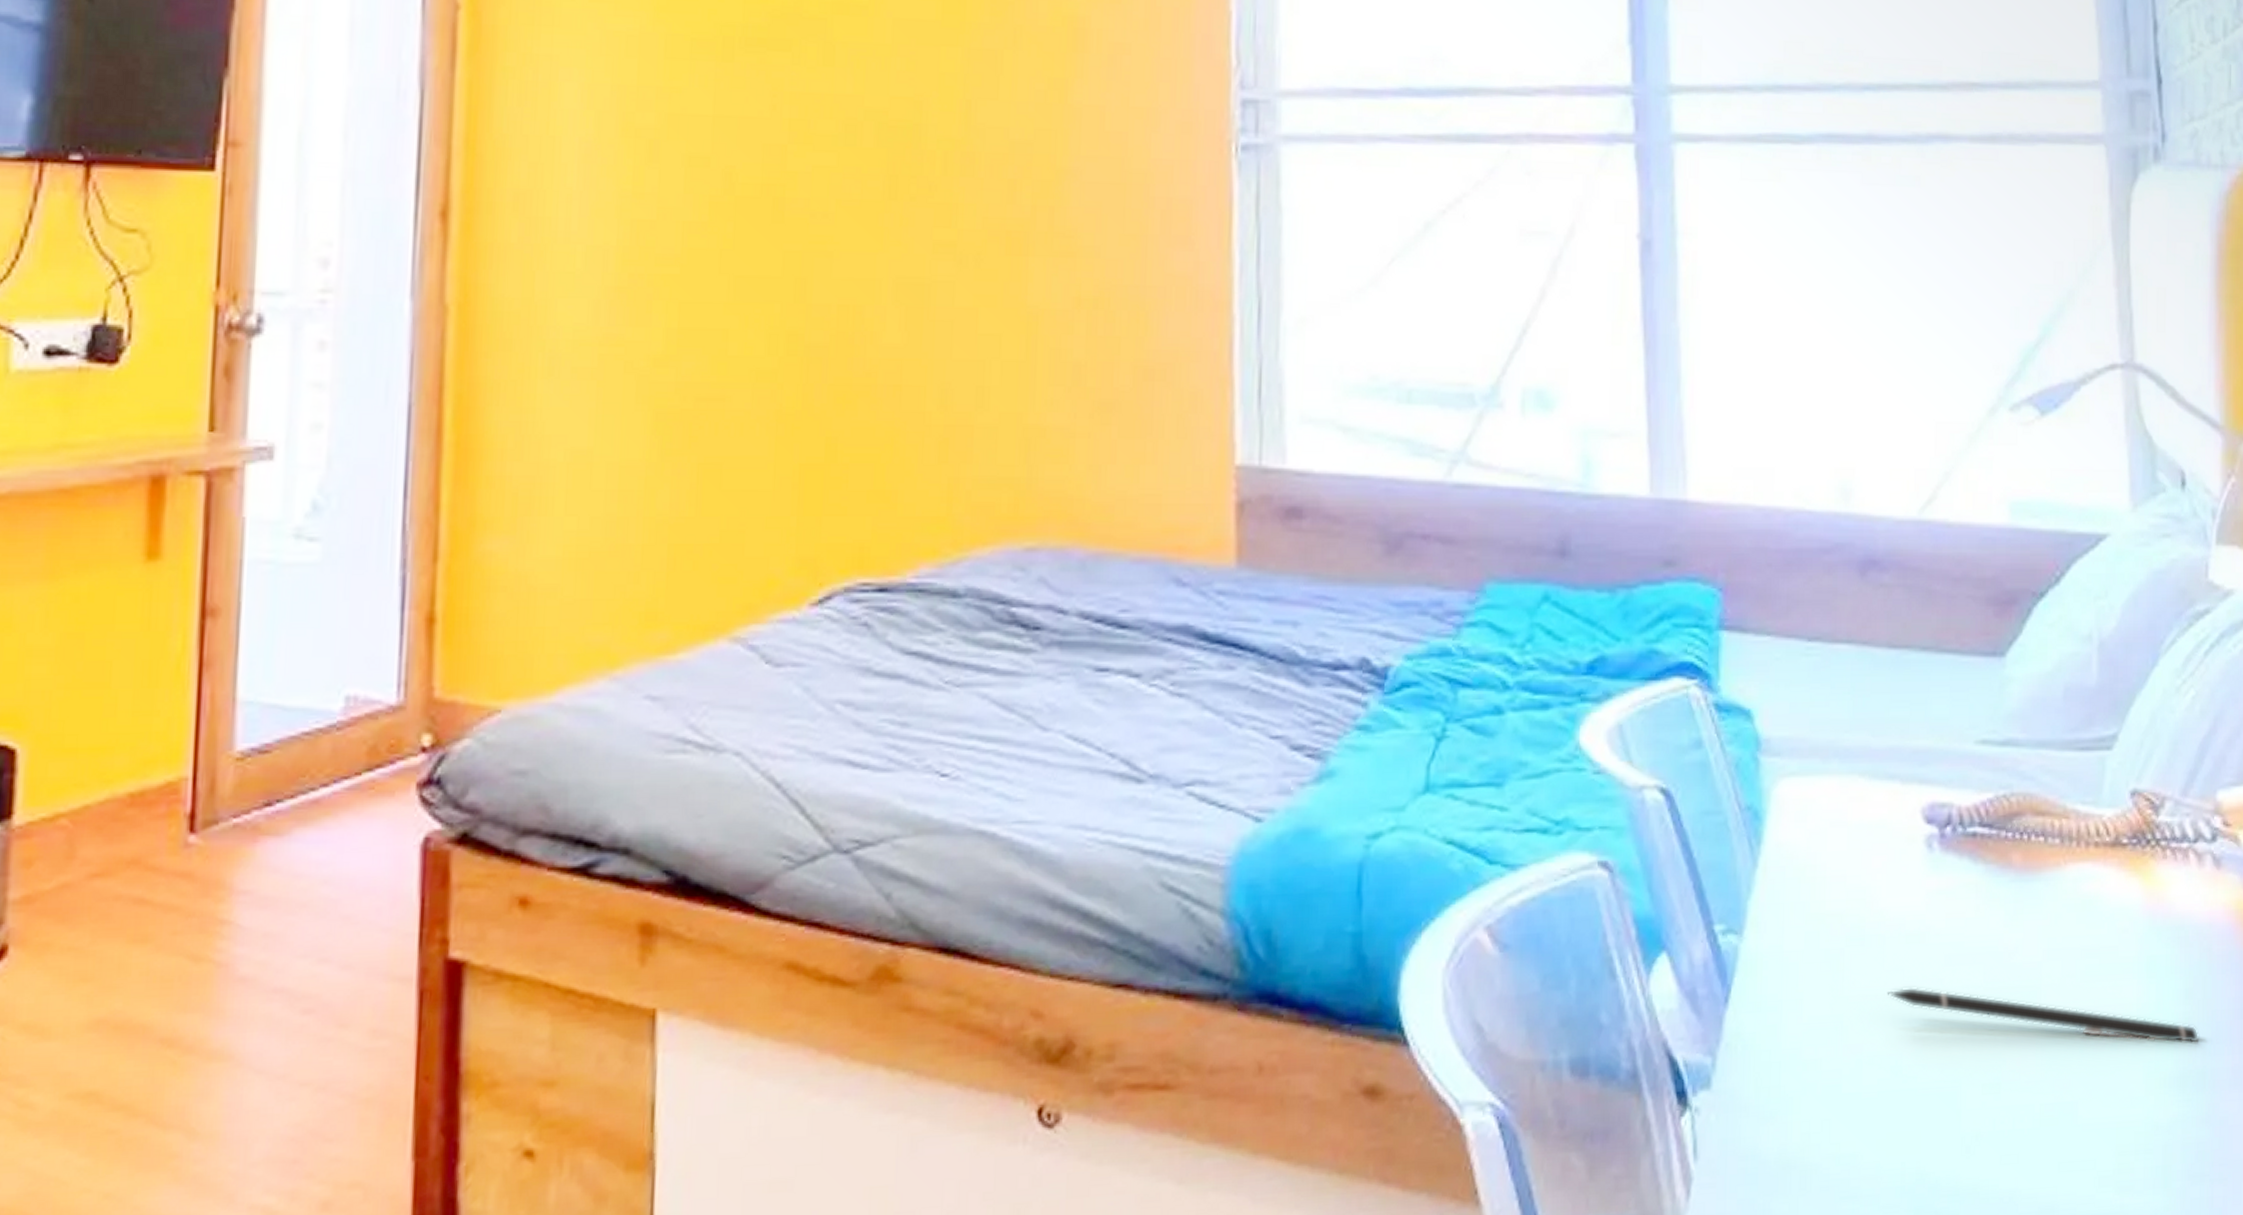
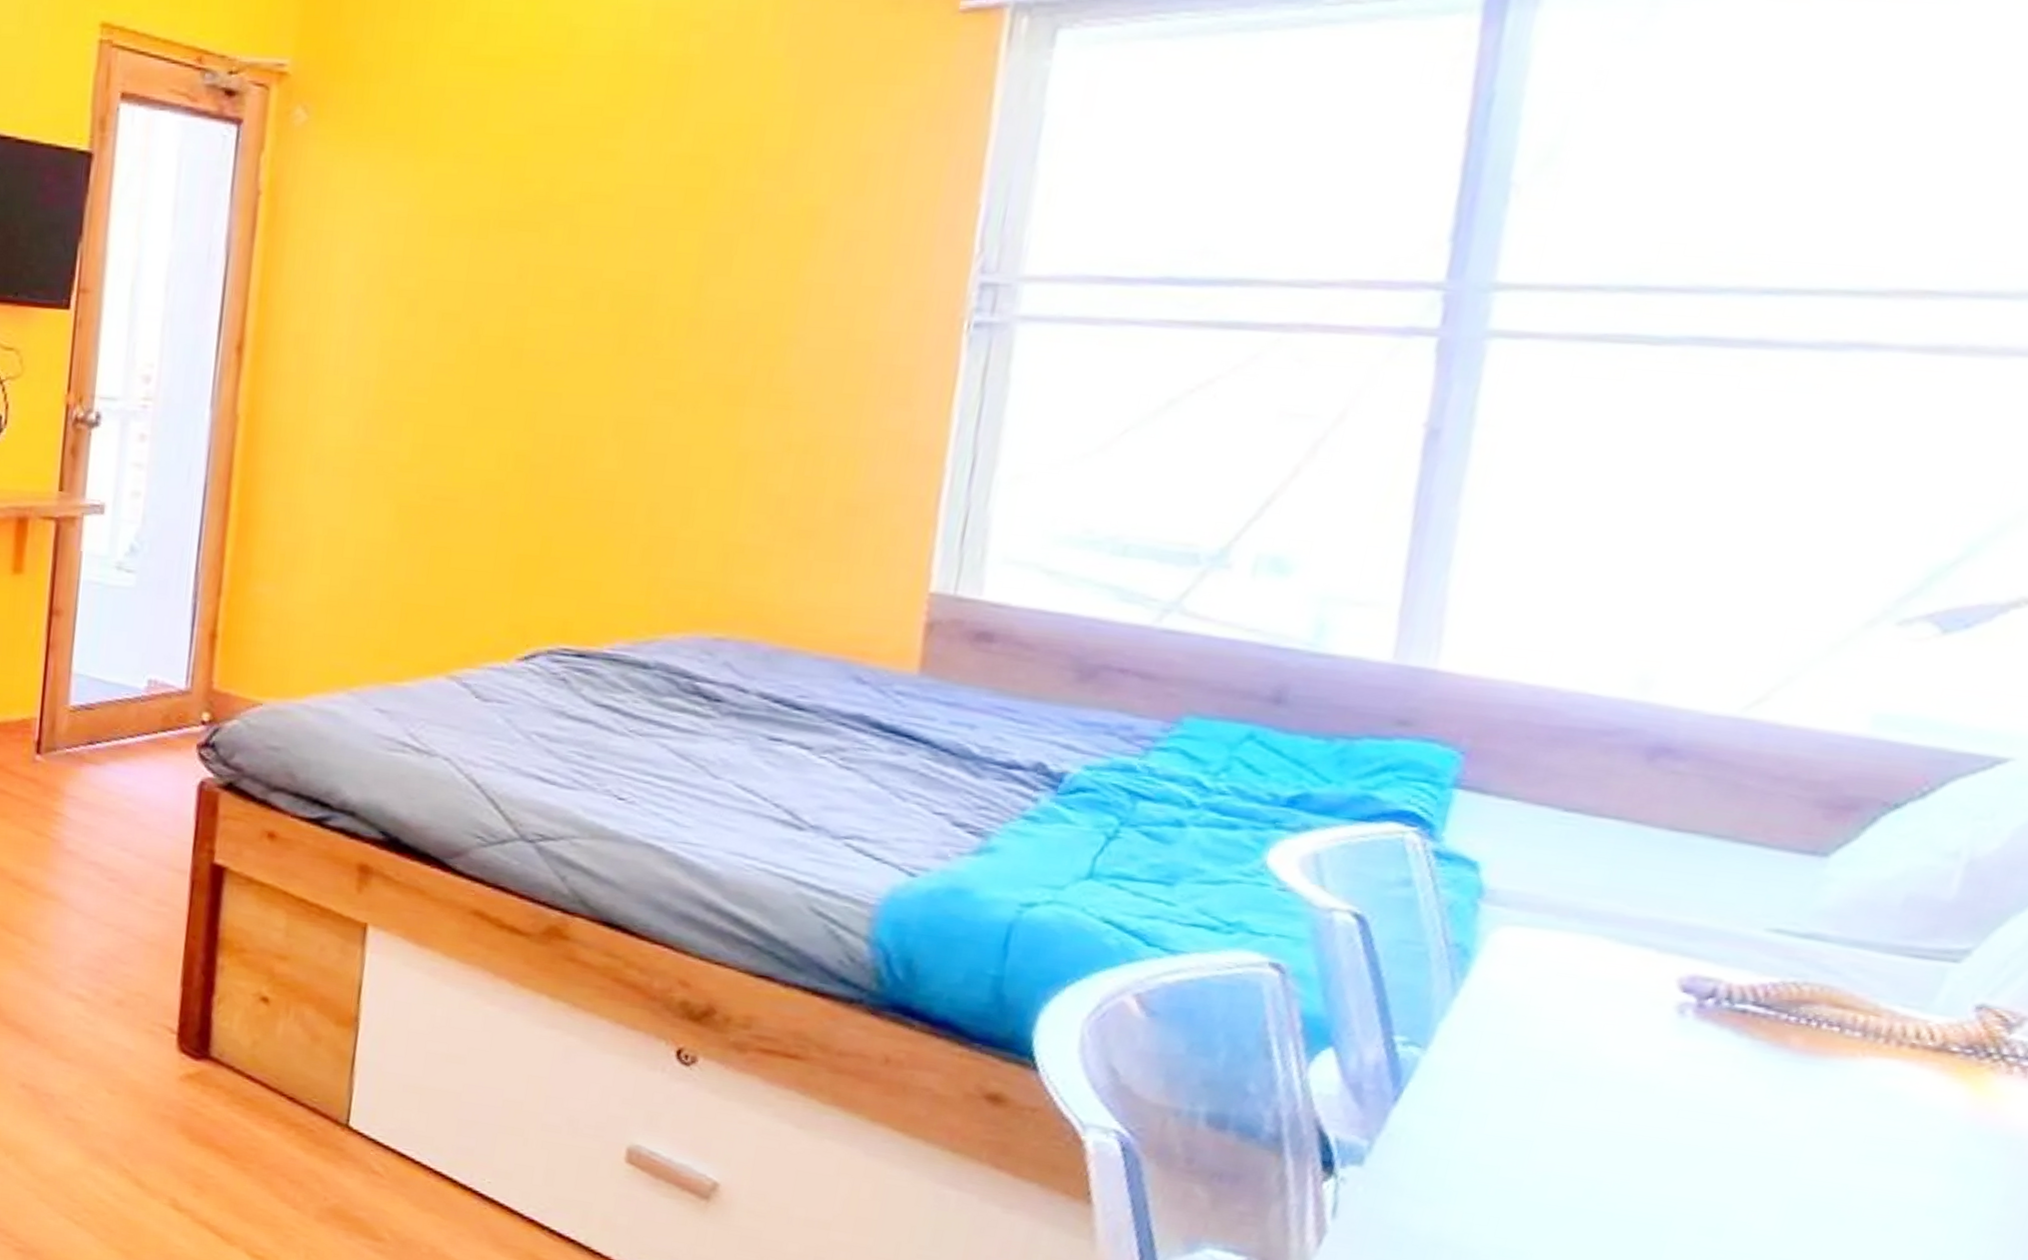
pen: present [1887,986,2198,1044] -> none [1595,1126,2013,1245]

